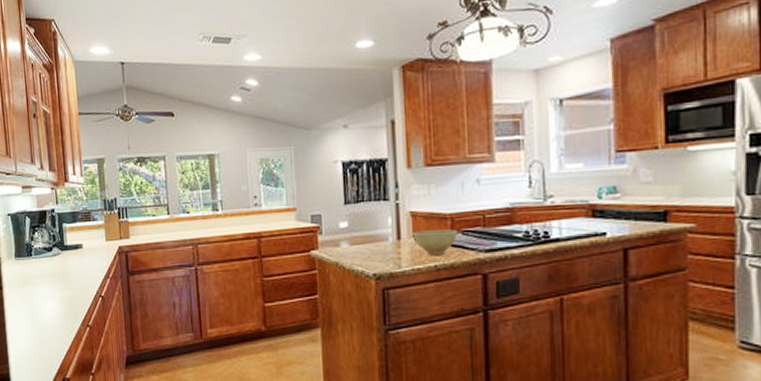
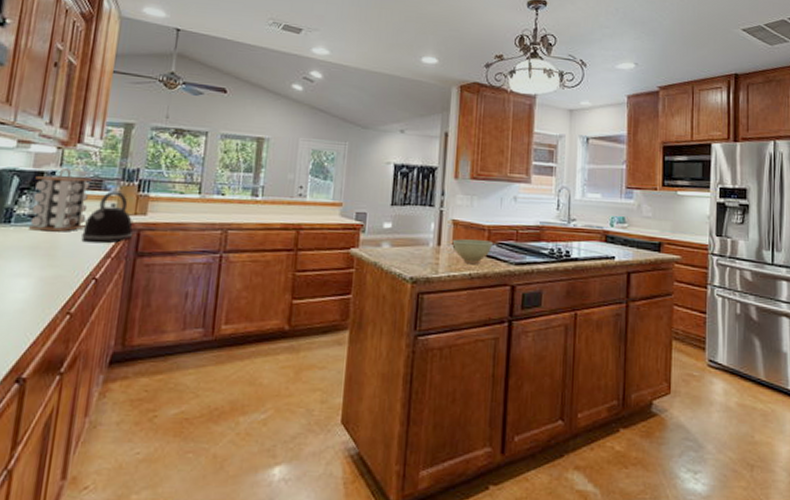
spice rack: none [41,204,85,261] -> present [29,167,92,232]
kettle: none [84,219,123,267] -> present [81,190,134,243]

